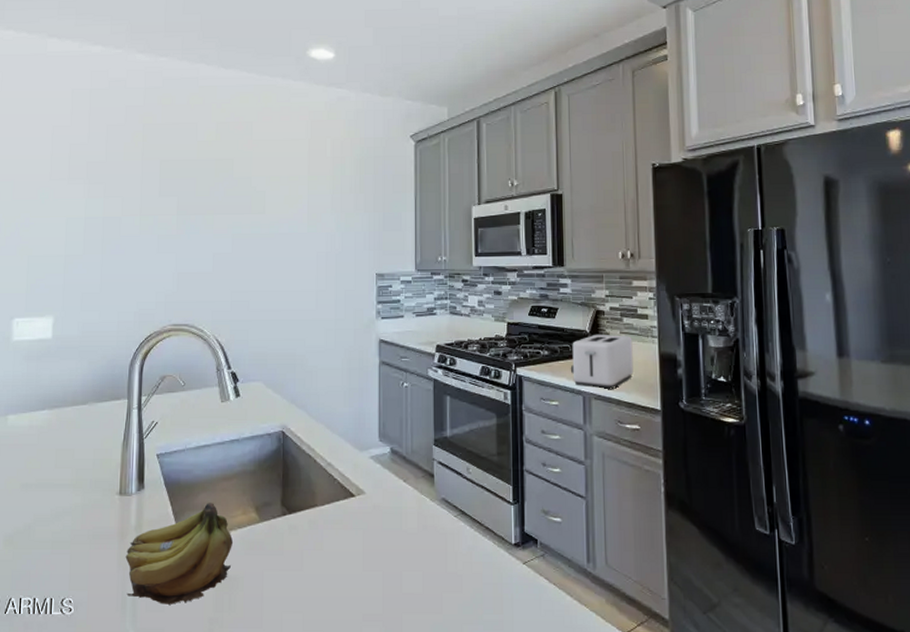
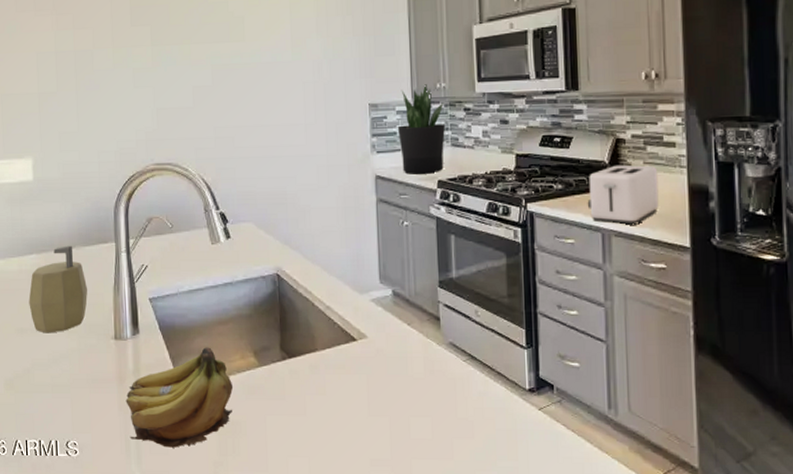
soap dispenser: none [36,402,96,489] -> present [28,245,88,333]
planter: none [402,257,444,339] -> present [398,84,445,174]

